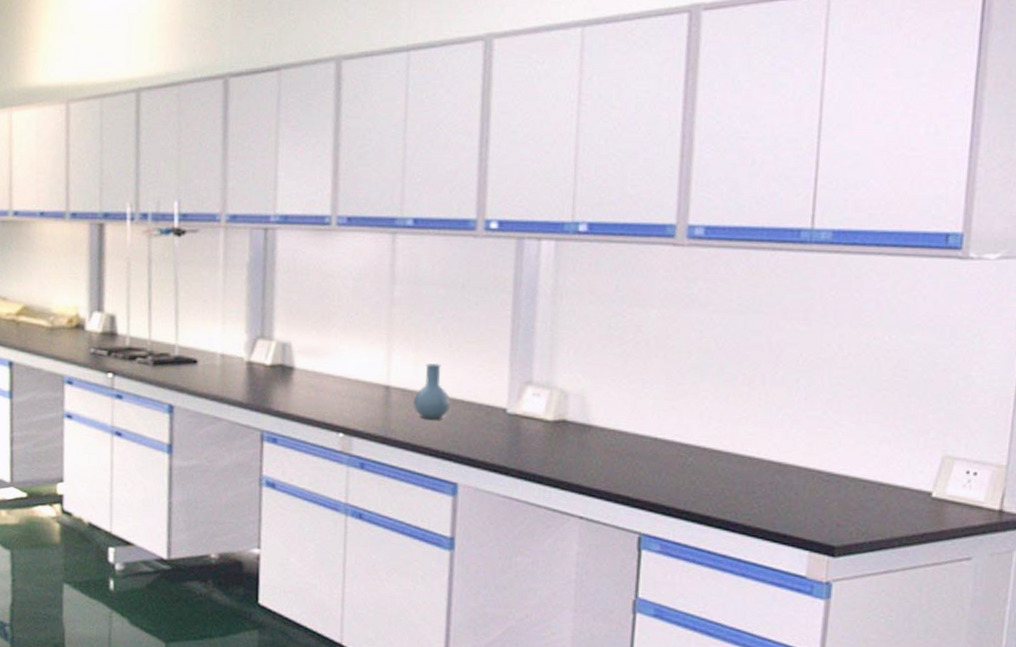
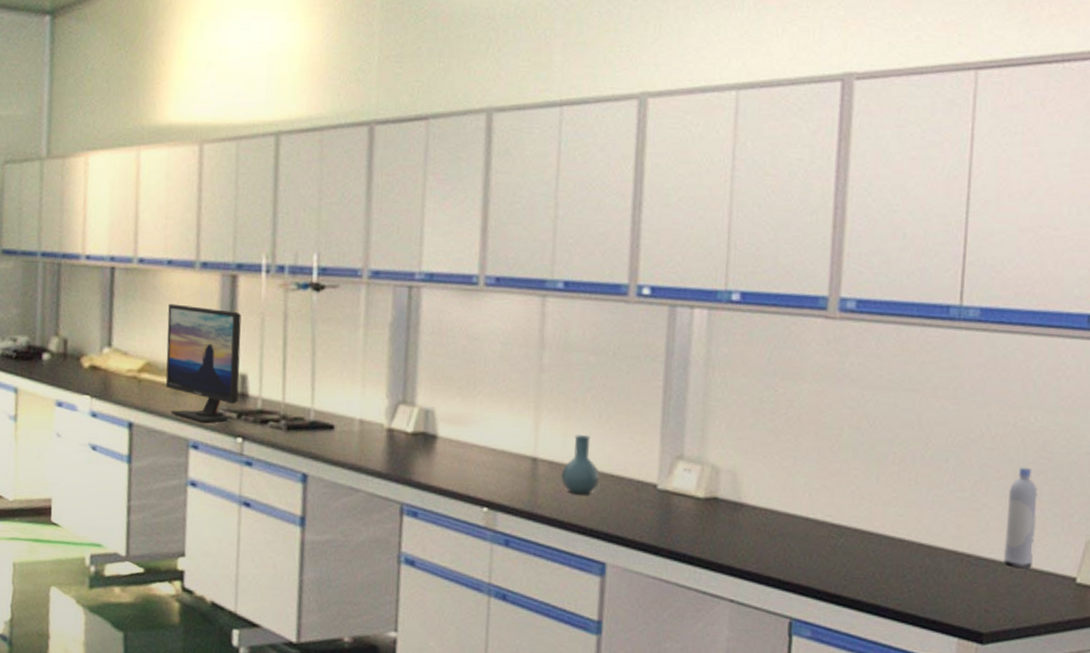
computer monitor: none [41,252,109,361] -> present [165,303,242,424]
bottle: none [856,385,892,485] -> present [1004,466,1038,569]

